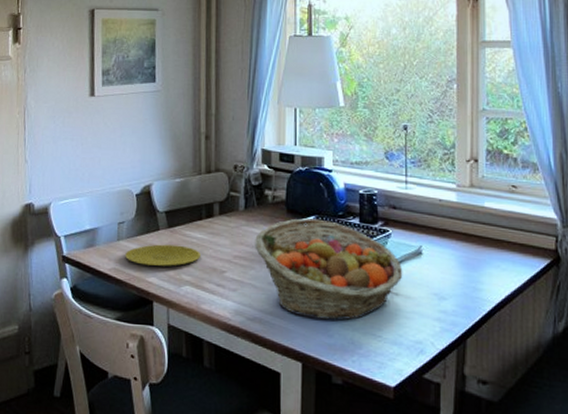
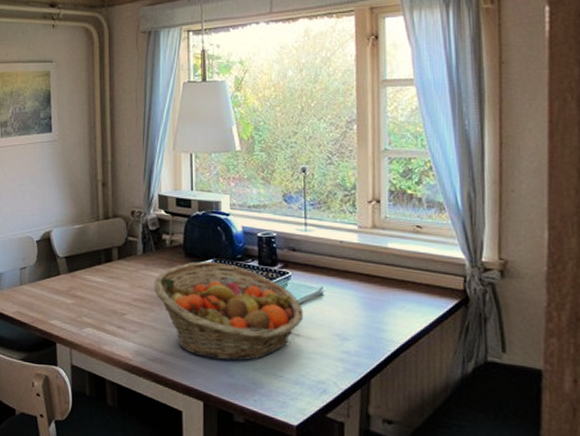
plate: present [125,244,202,266] -> none [28,288,102,309]

